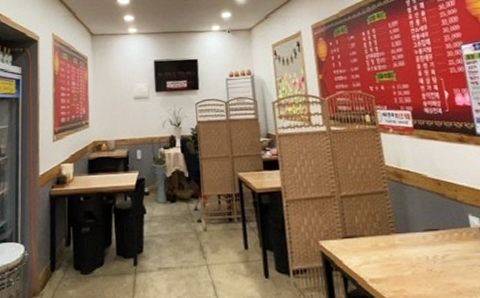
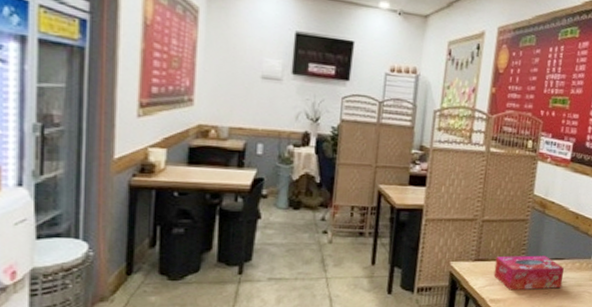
tissue box: none [364,227,447,268] -> present [493,255,564,291]

